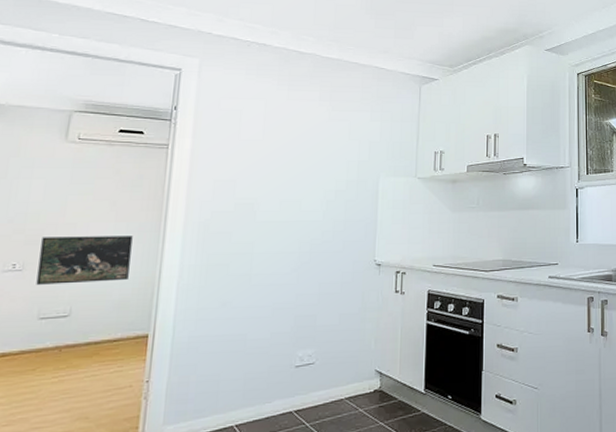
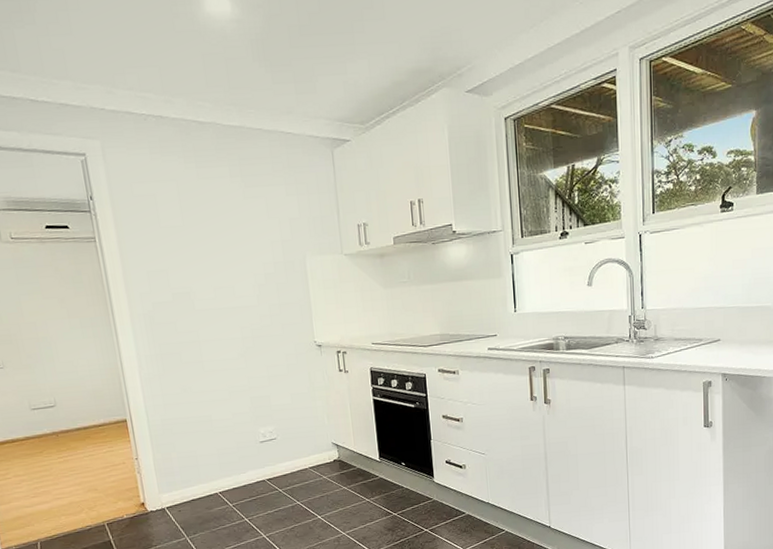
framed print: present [36,236,133,285] -> none [10,331,95,380]

